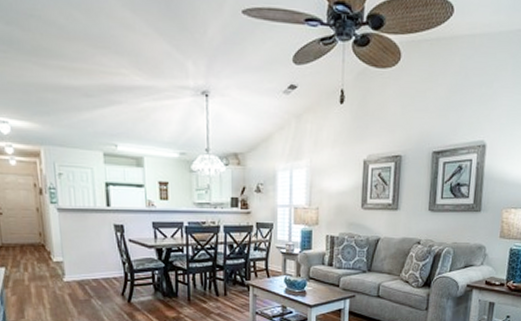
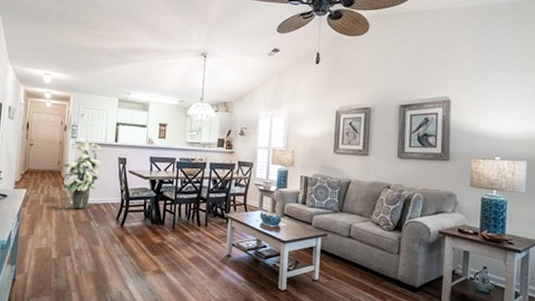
indoor plant: none [44,202,95,286] -> present [62,137,103,209]

